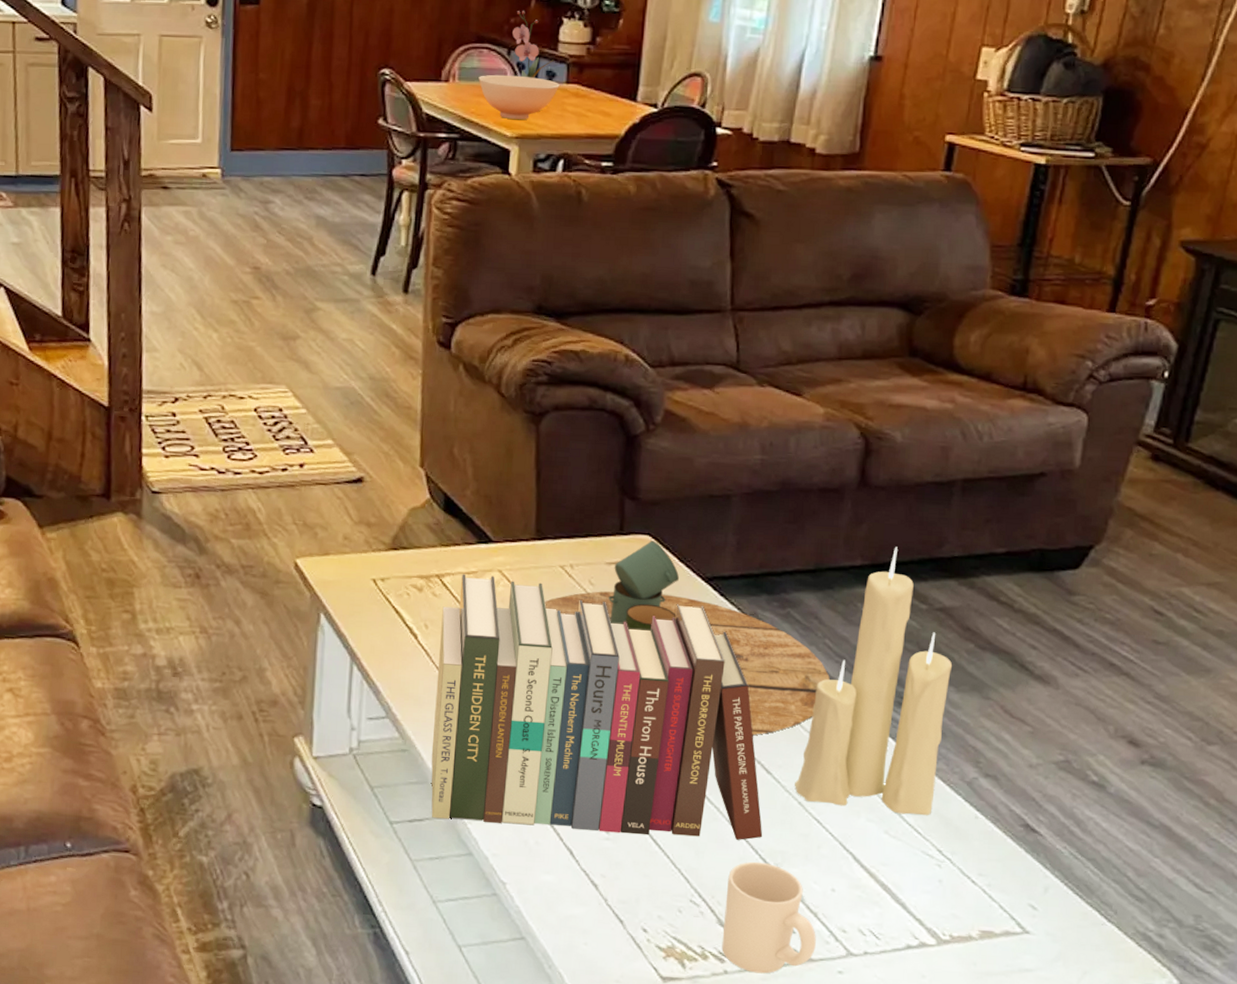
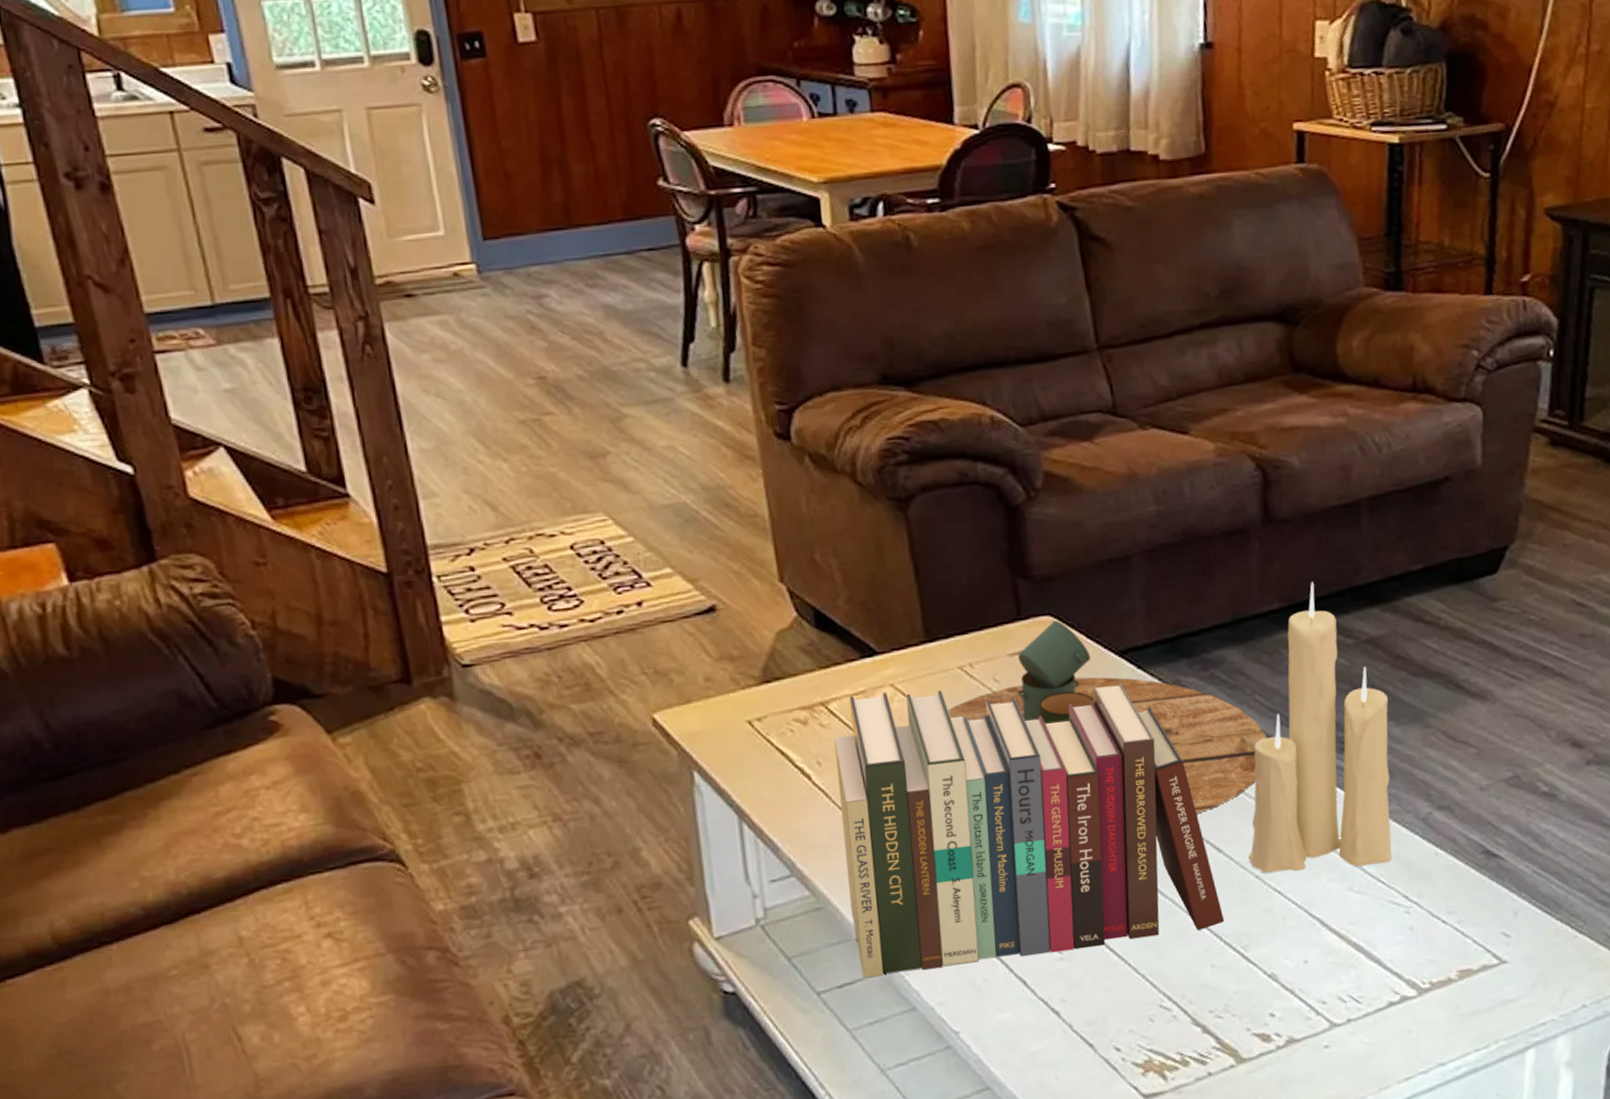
bowl: present [478,74,560,120] -> none [768,109,864,162]
flower arrangement: present [512,11,554,78] -> none [798,32,852,111]
mug: present [721,861,816,974] -> none [1195,948,1298,1069]

